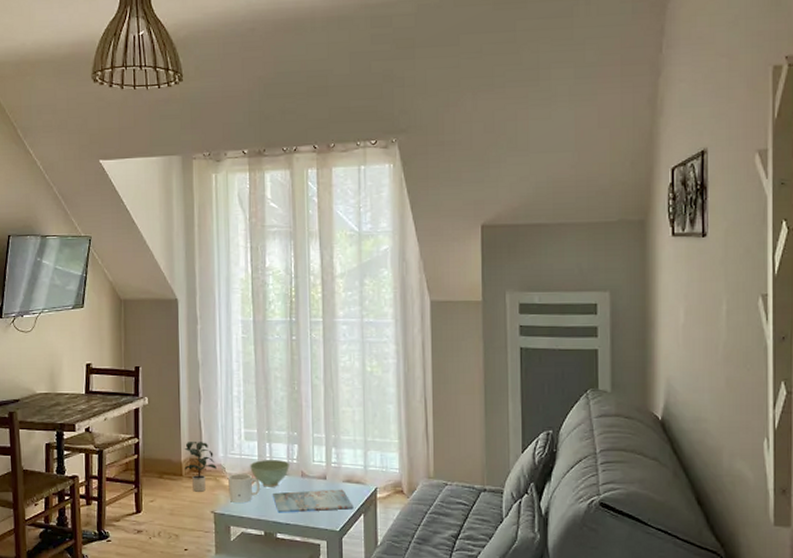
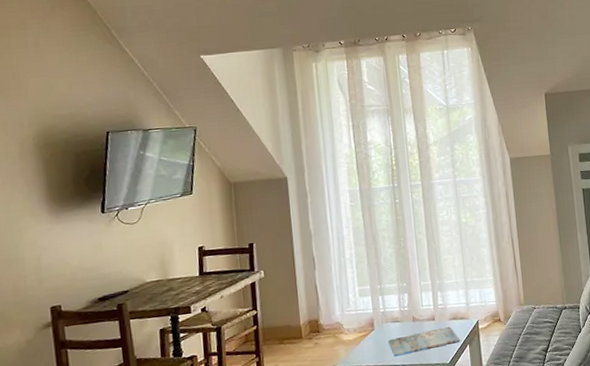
potted plant: present [184,442,217,492] -> none [302,304,335,351]
mug: present [228,473,261,504] -> none [346,326,377,355]
bowl: present [250,460,291,487] -> none [366,309,403,336]

